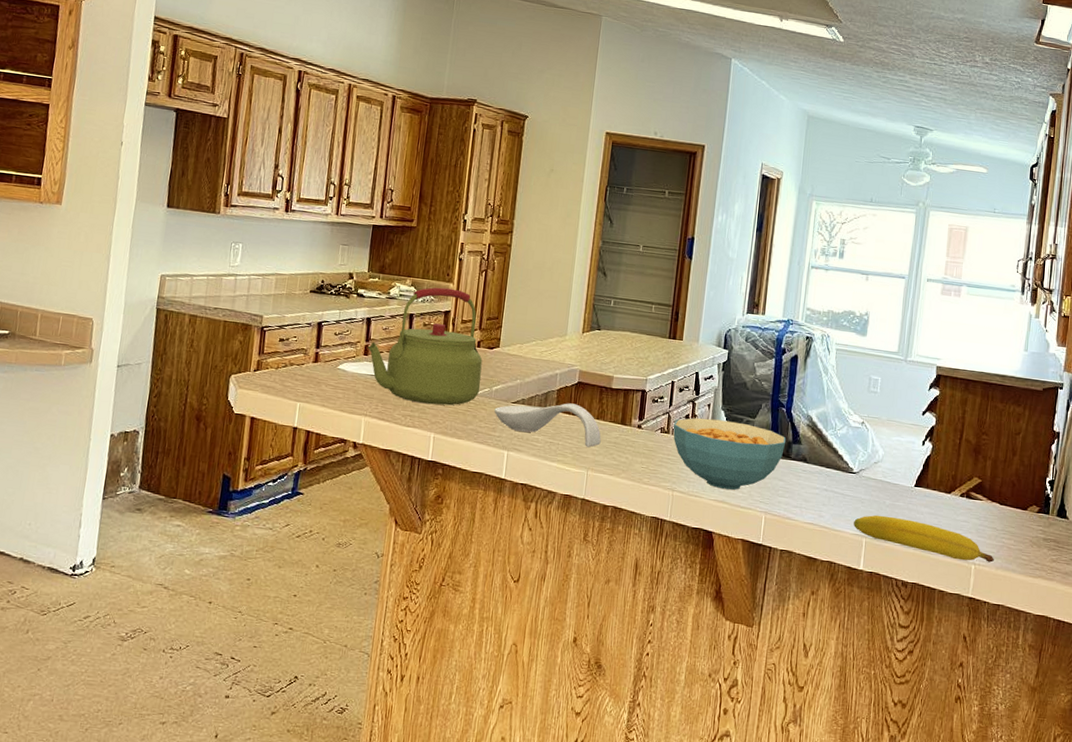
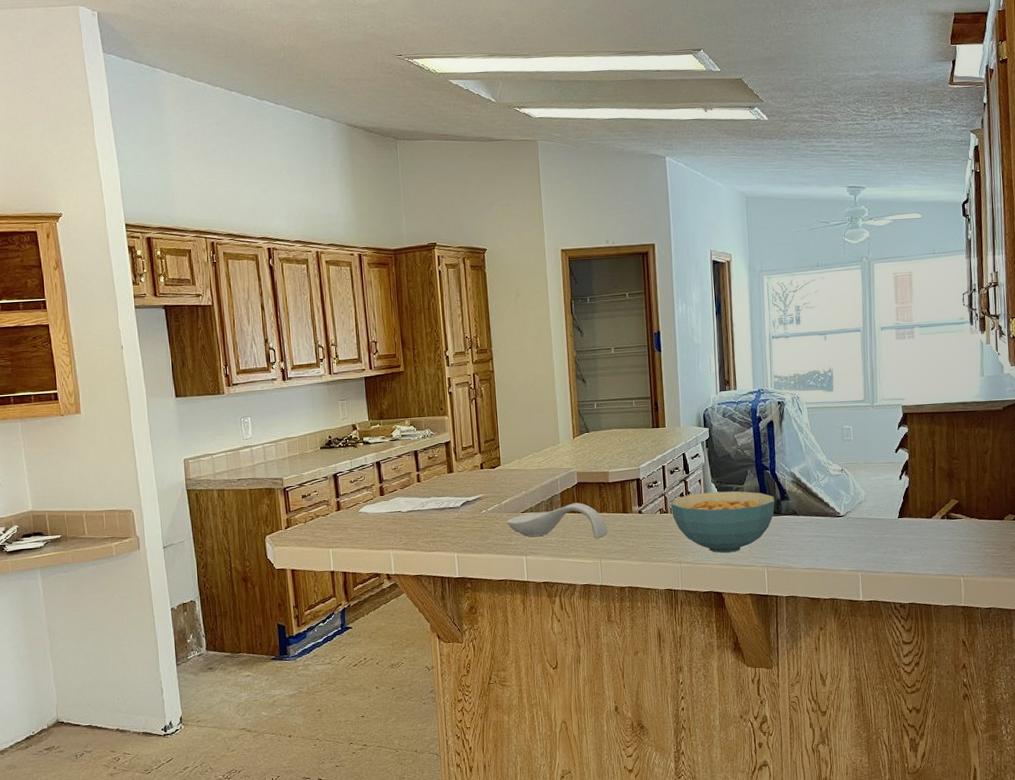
kettle: present [367,287,483,406] -> none [382,420,491,529]
fruit: present [854,515,994,563] -> none [848,548,980,576]

